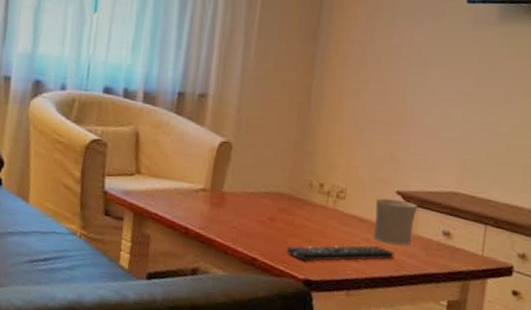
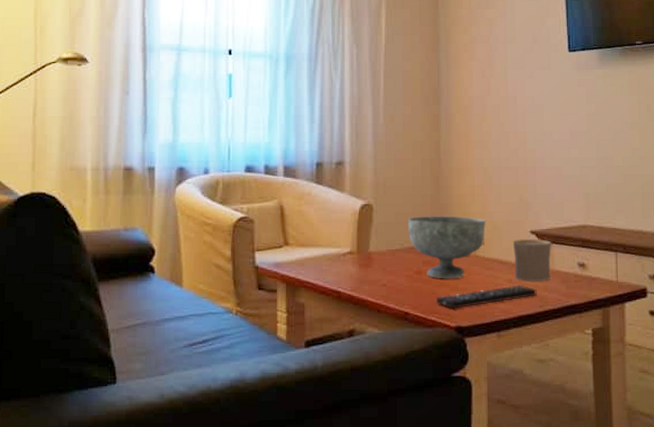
decorative bowl: none [266,161,351,231] -> present [407,216,486,279]

